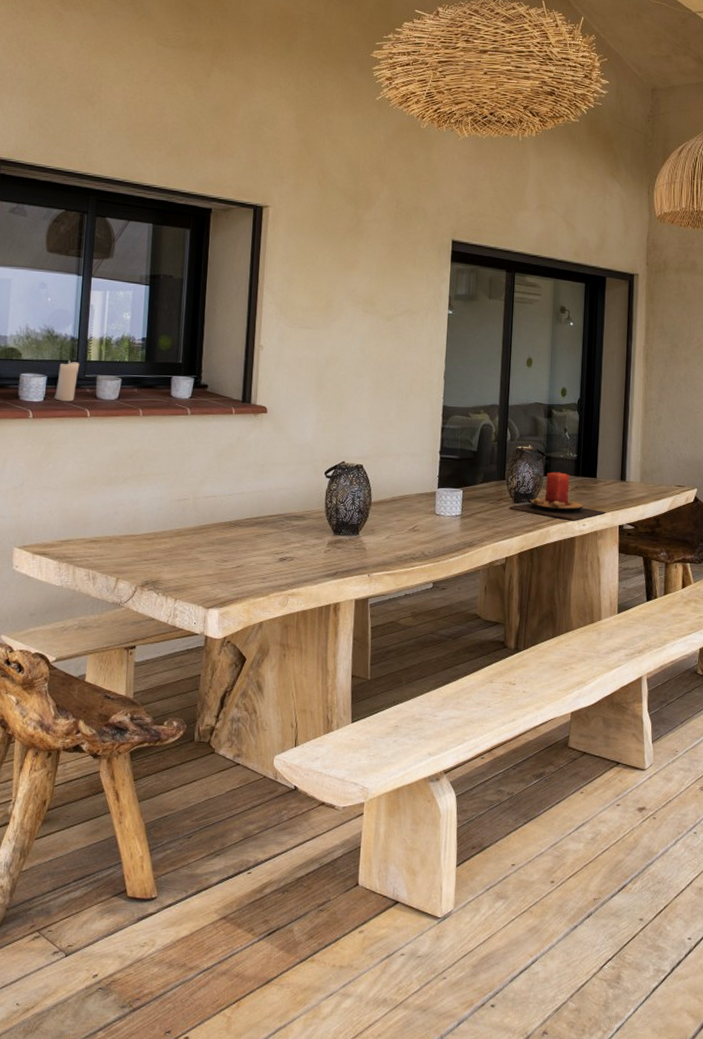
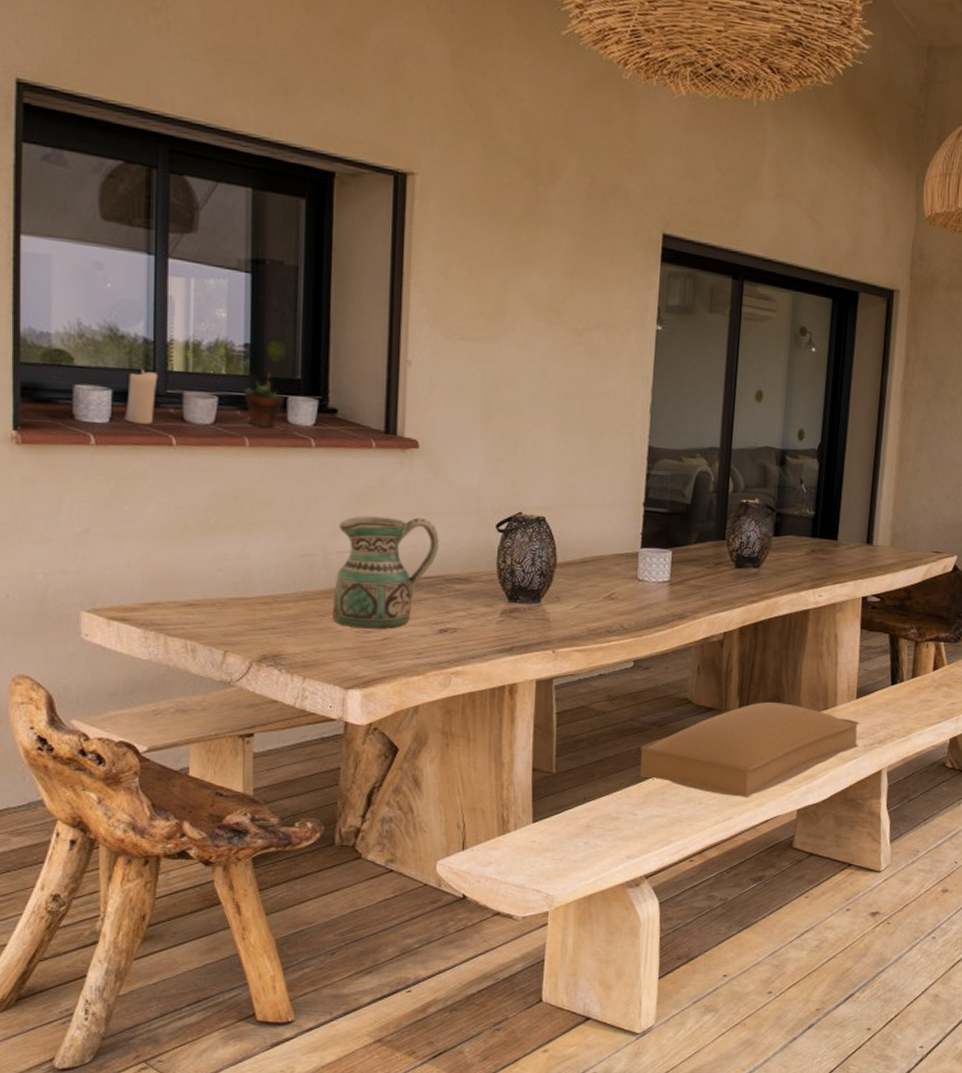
succulent plant: none [140,359,170,402] -> present [244,372,285,429]
ceramic pitcher: none [199,467,281,559] -> present [333,515,439,629]
cushion: none [439,617,622,701] -> present [640,702,860,797]
candle: present [509,472,606,521] -> none [729,531,847,591]

